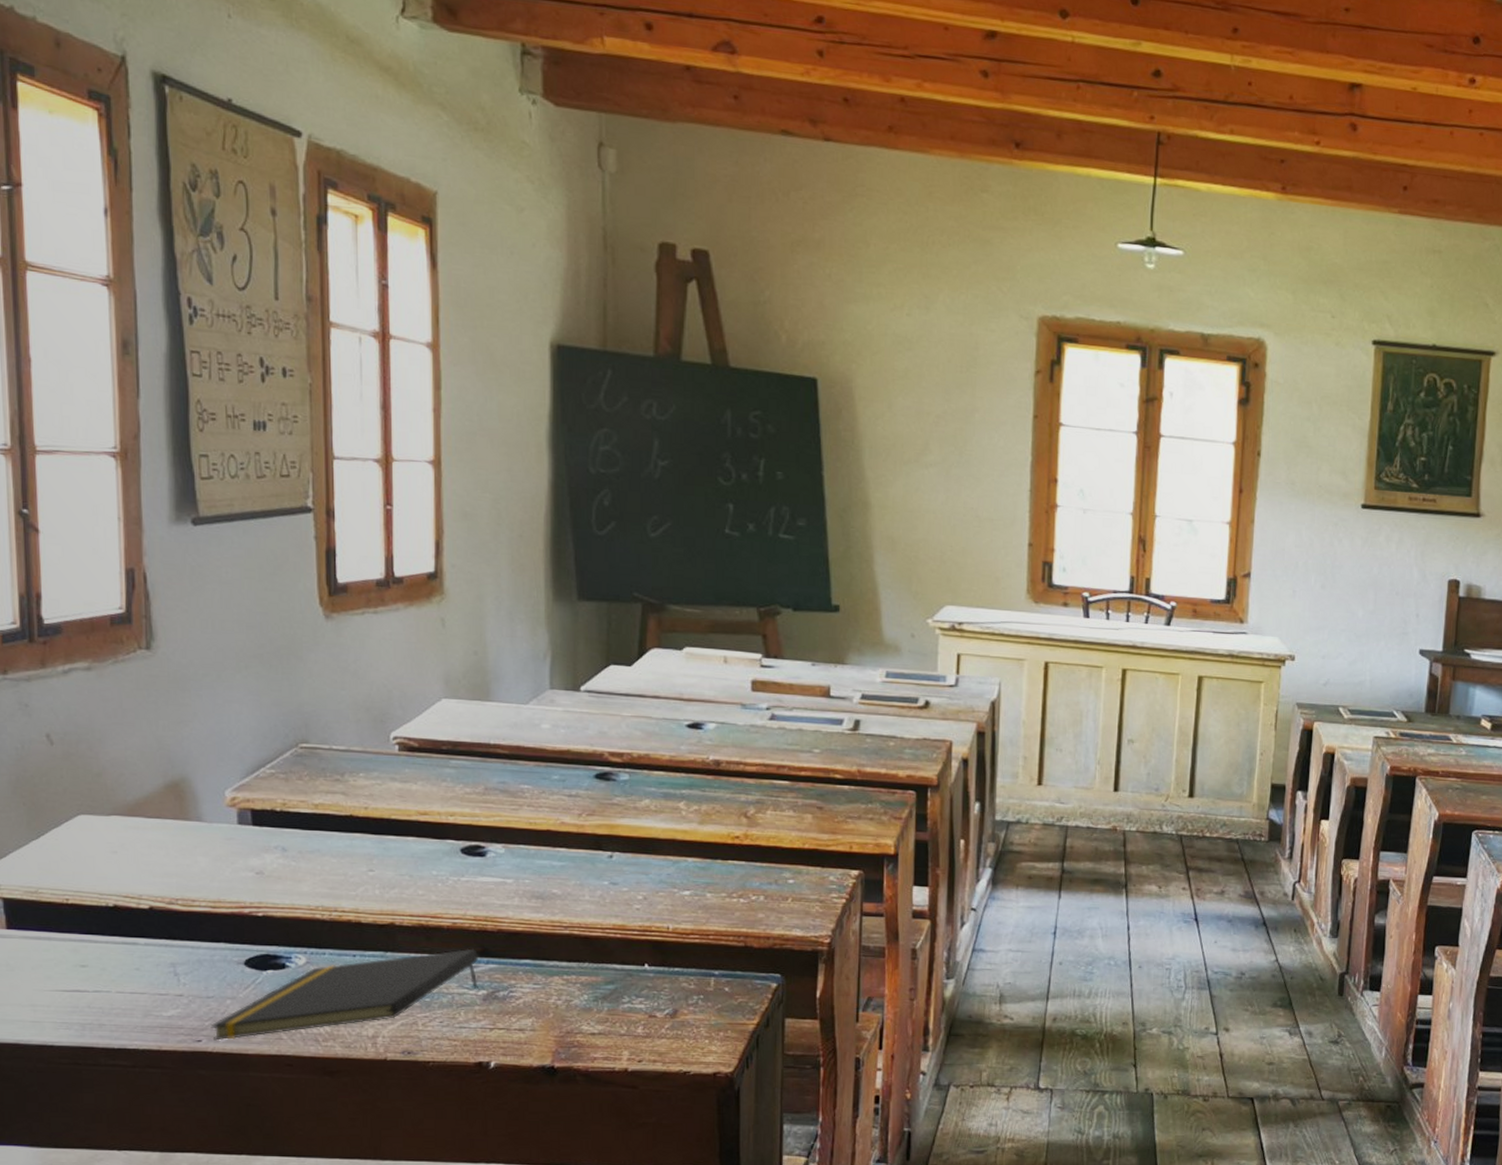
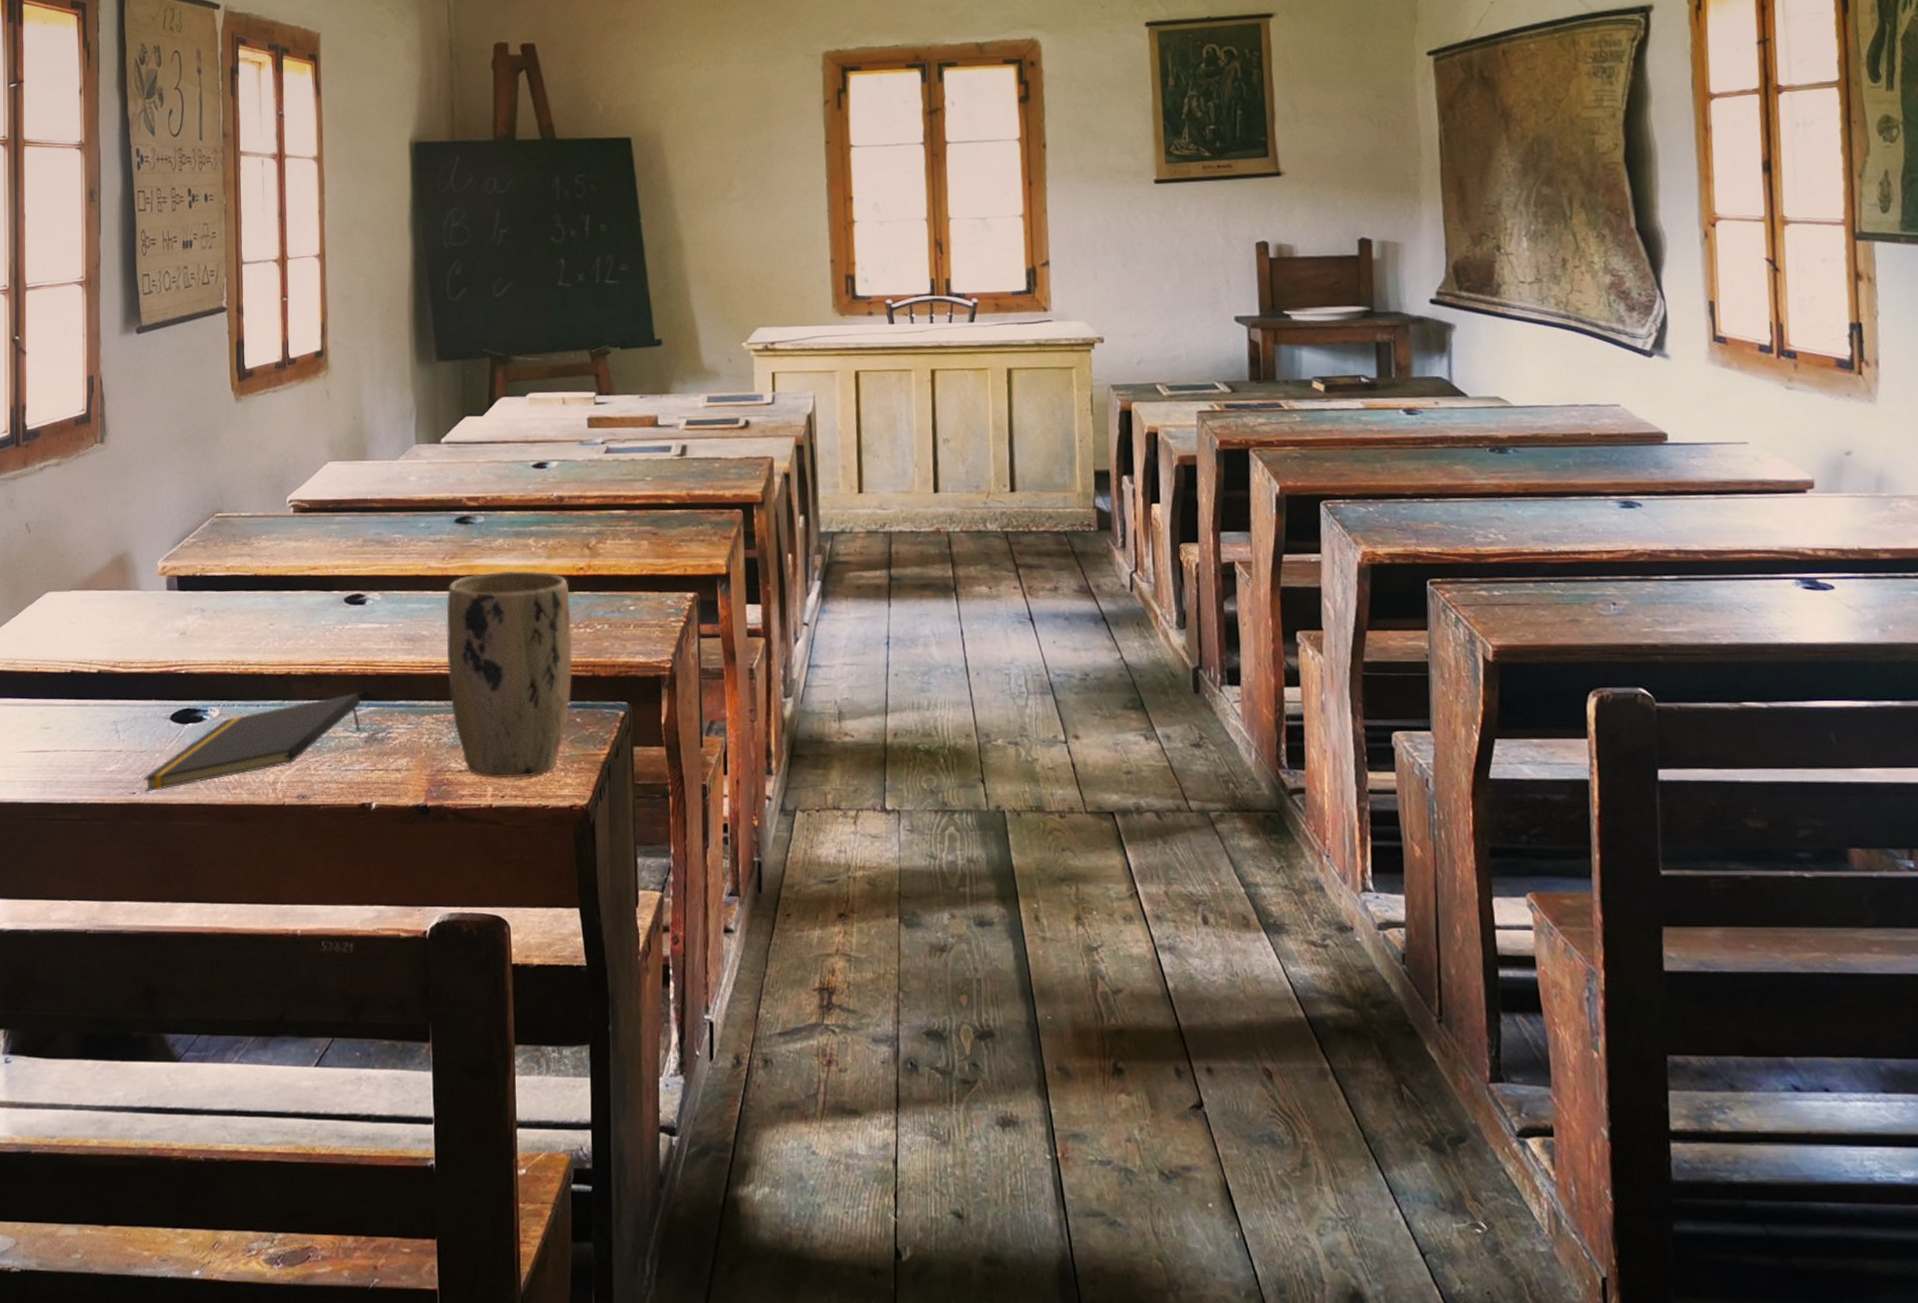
plant pot: none [581,833,724,1044] -> present [446,570,573,778]

